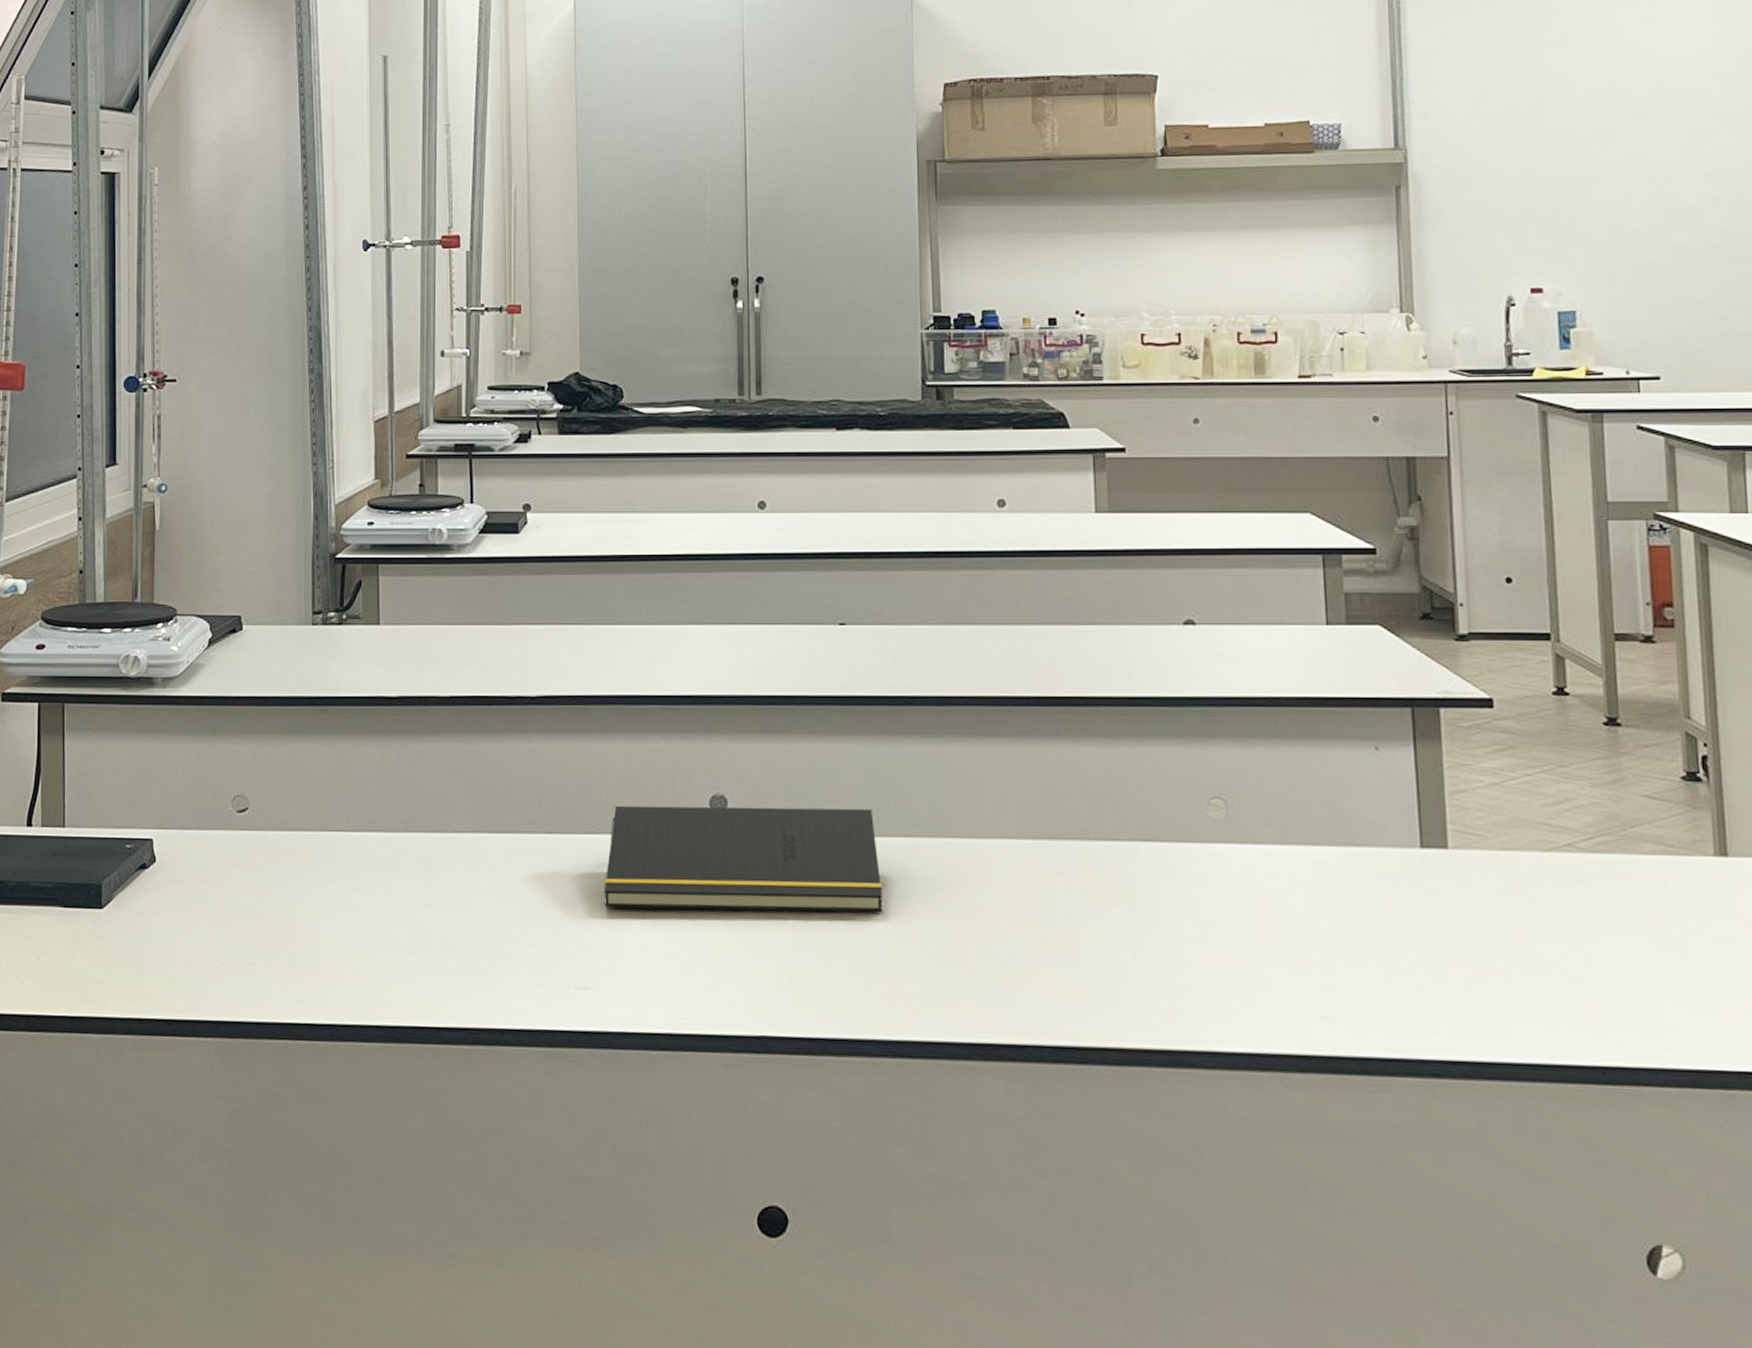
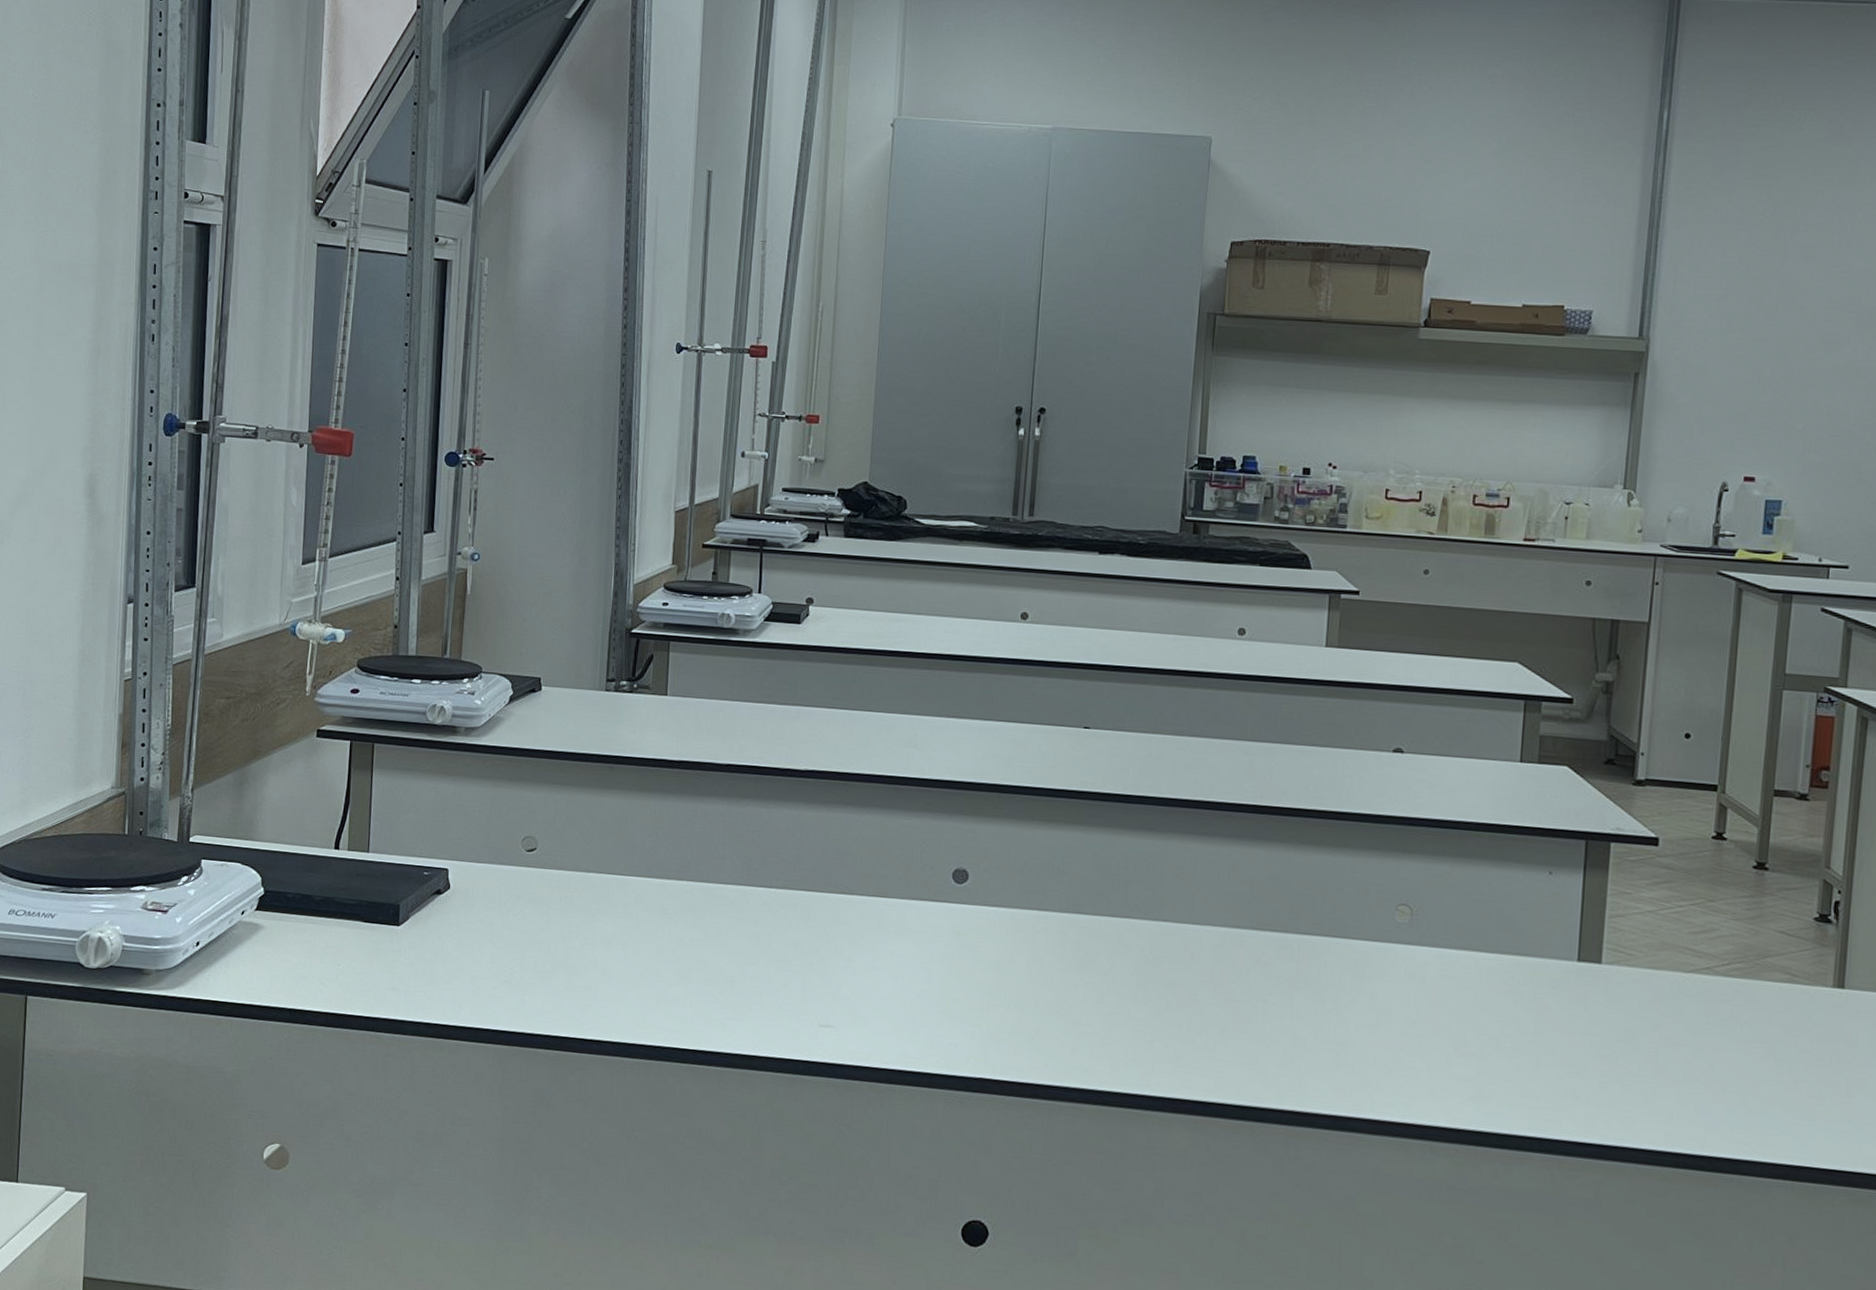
notepad: present [603,805,883,913] -> none [851,871,1099,981]

